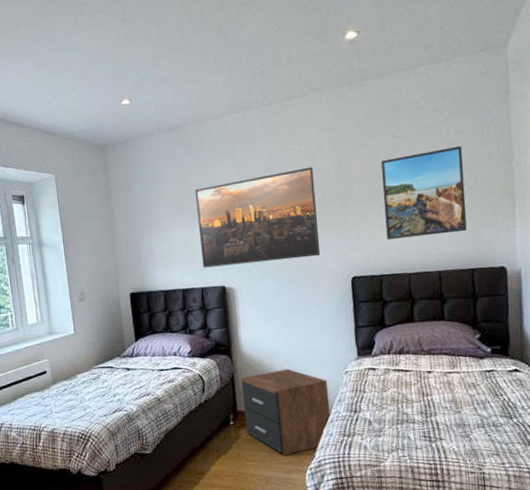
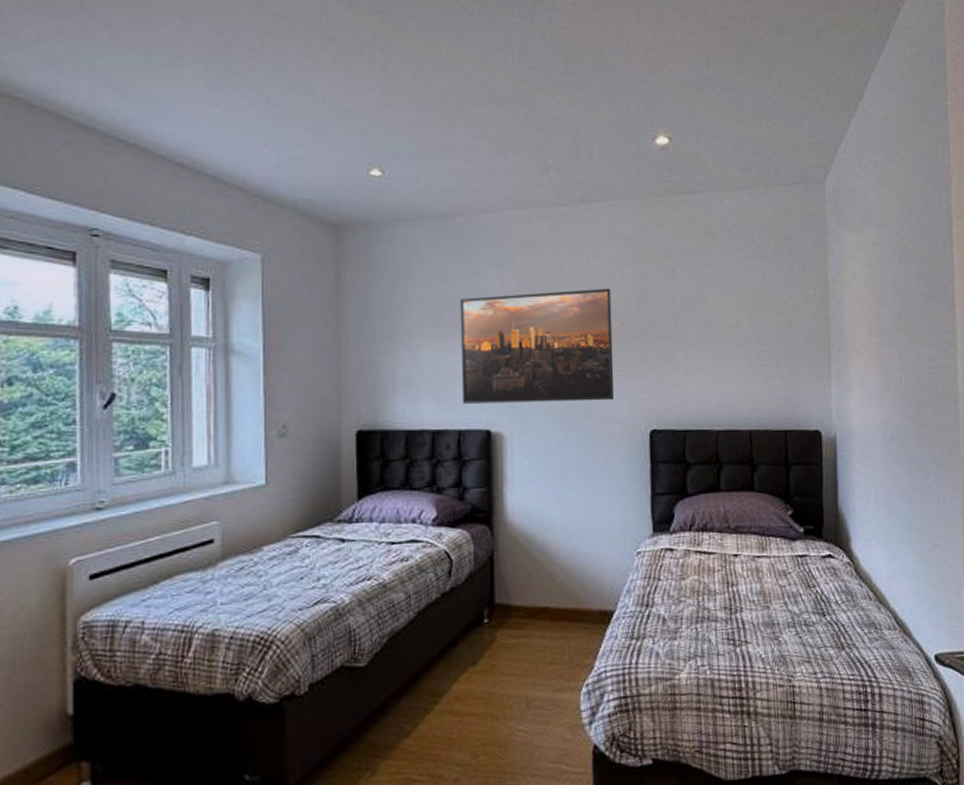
nightstand: present [241,368,331,456] -> none [502,546,617,667]
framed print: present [380,145,467,240] -> none [689,285,781,387]

